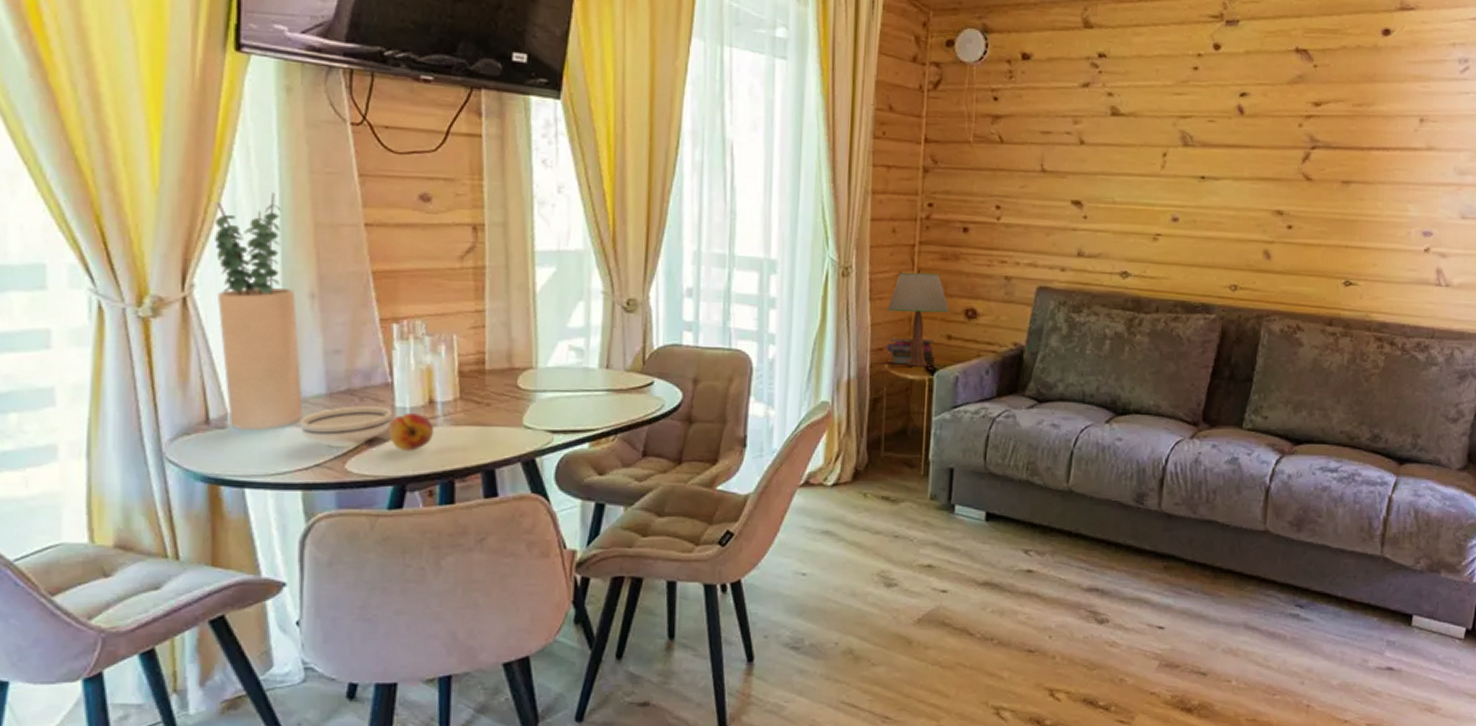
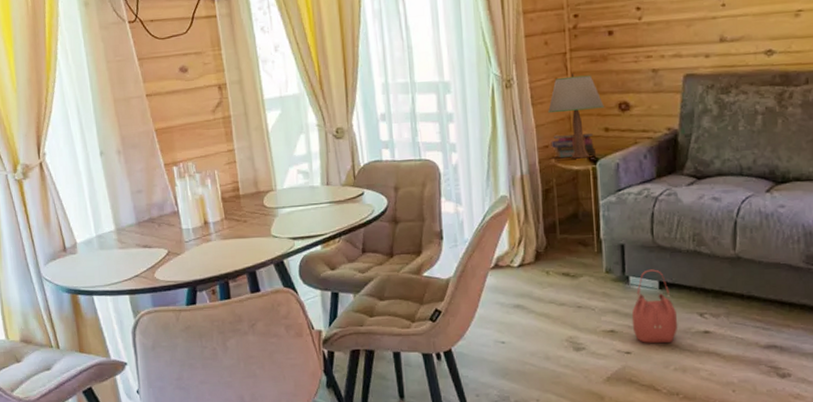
vase: present [214,192,303,431] -> none [52,80,123,255]
bowl: present [299,406,392,448] -> none [121,229,181,262]
fruit: present [389,413,435,451] -> none [180,232,211,261]
handbag: none [952,498,1002,582] -> present [631,269,678,344]

